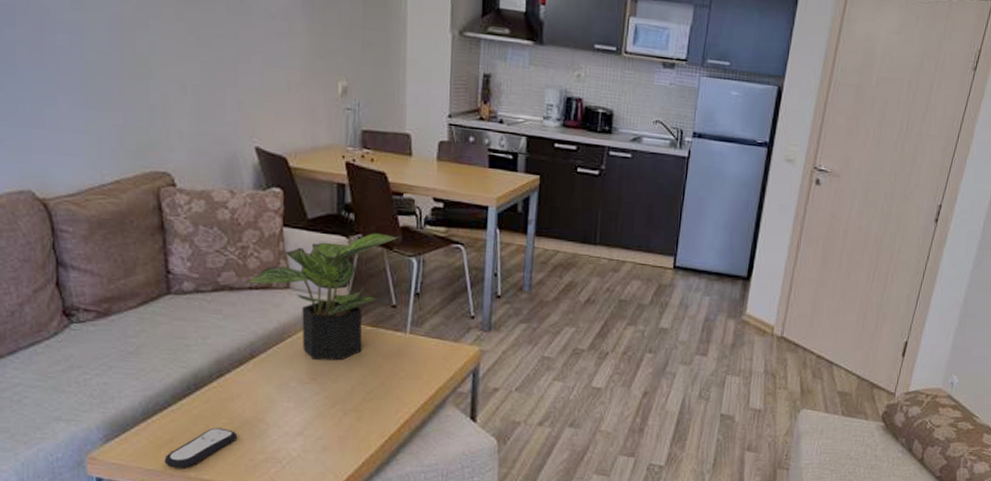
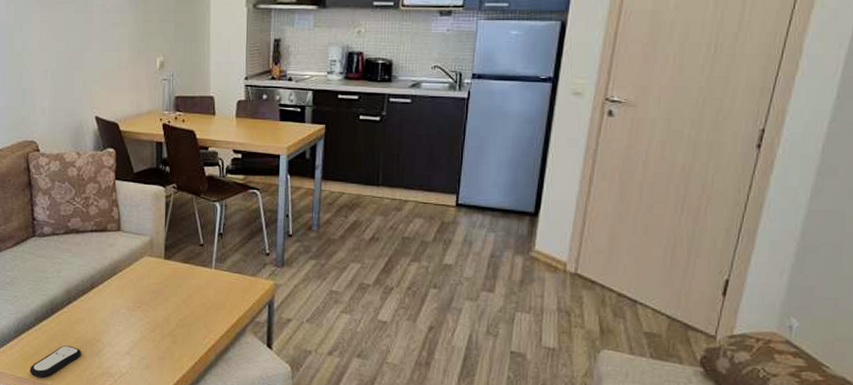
potted plant: present [246,233,400,361] -> none [88,182,206,292]

